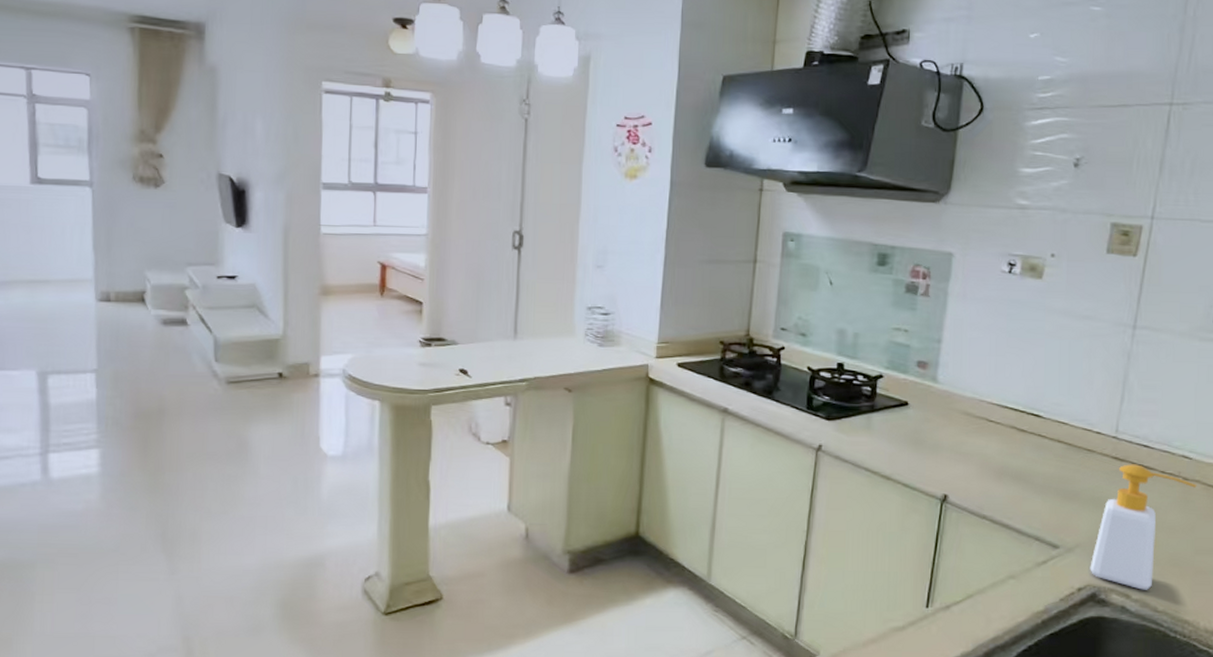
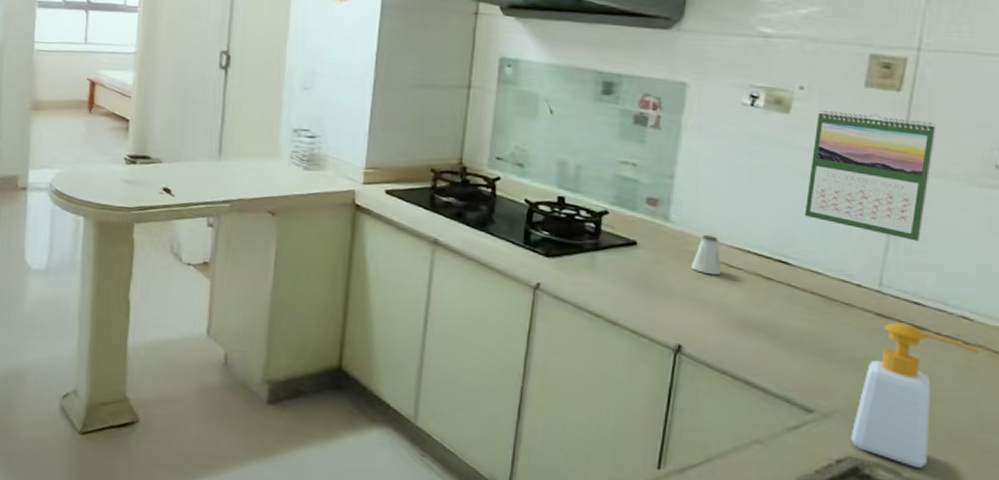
saltshaker: none [956,393,983,430] -> present [691,234,722,275]
calendar: none [1054,275,1166,391] -> present [805,110,937,241]

